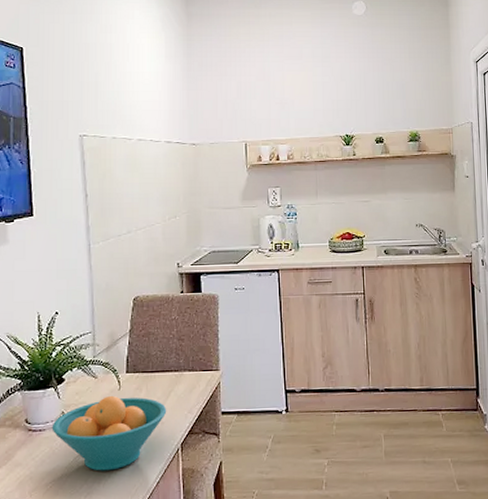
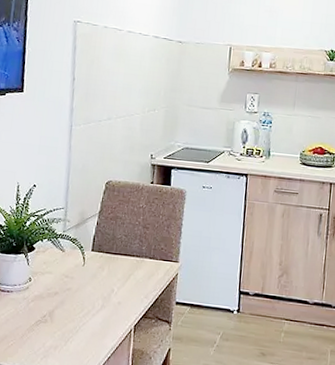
fruit bowl: present [51,395,167,471] -> none [18,269,125,339]

